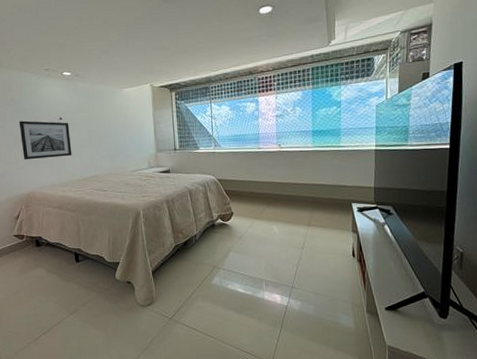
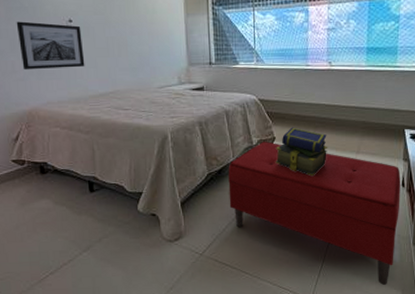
bench: none [192,216,352,352] -> present [228,142,401,286]
stack of books: none [234,203,281,248] -> present [275,127,328,177]

